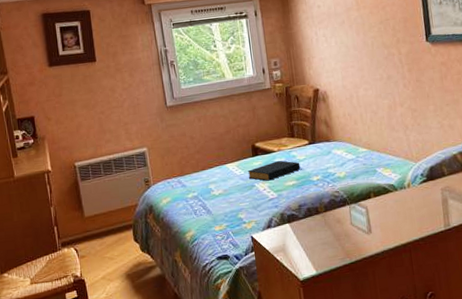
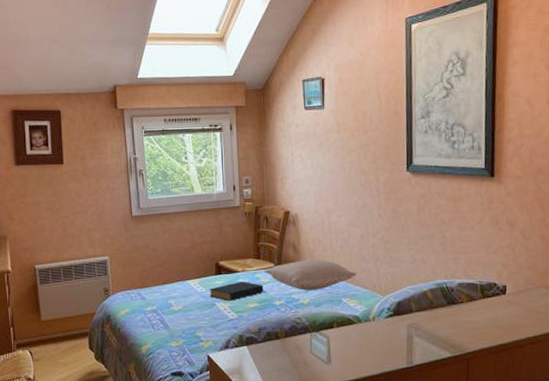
pillow: none [298,132,389,164] -> present [263,259,357,290]

